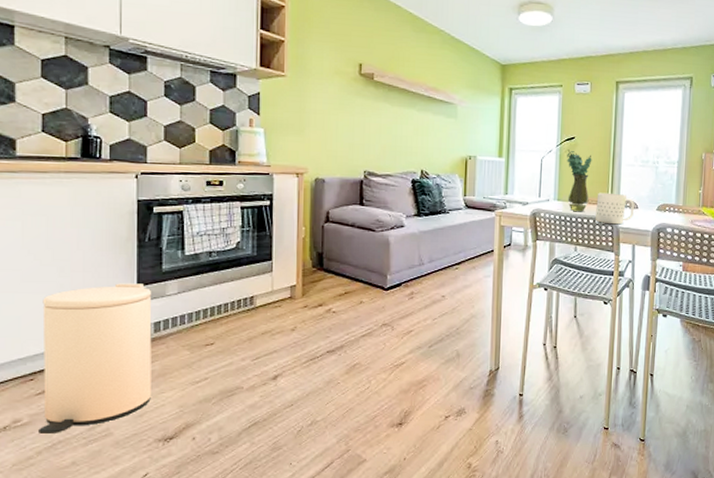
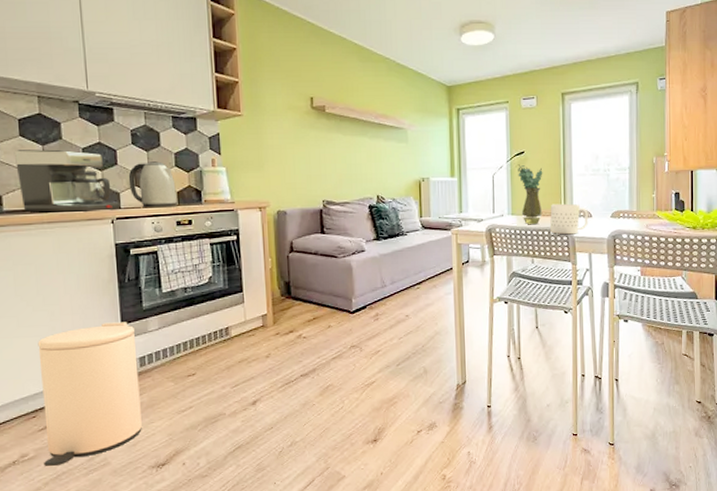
coffee maker: none [33,92,147,165] -> present [13,149,121,213]
kettle: none [158,116,210,166] -> present [128,161,178,208]

